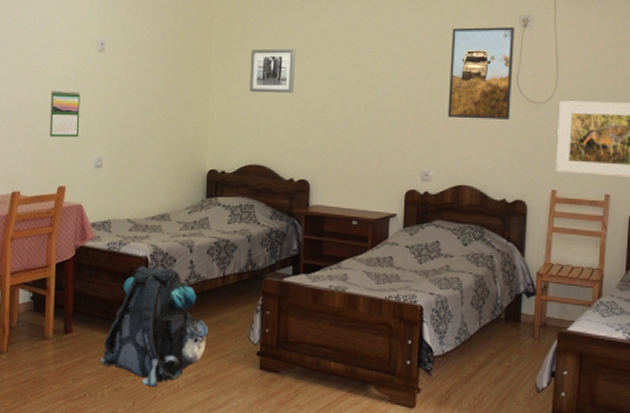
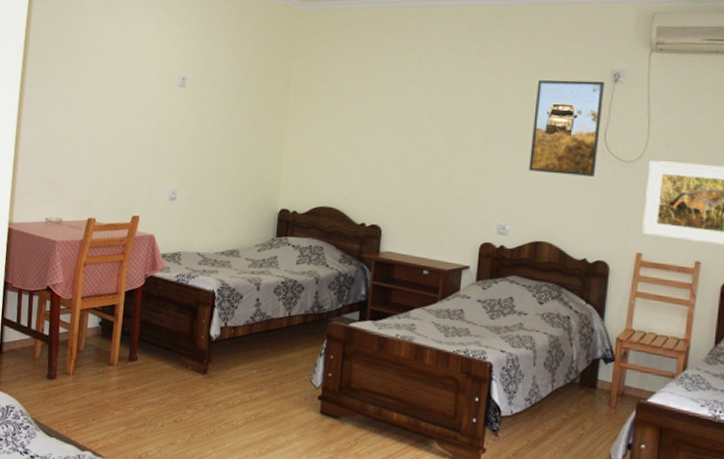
calendar: present [50,90,80,138] -> none [127,122,159,169]
backpack: present [99,266,209,387] -> none [161,300,271,422]
wall art: present [250,49,296,93] -> none [326,91,375,138]

